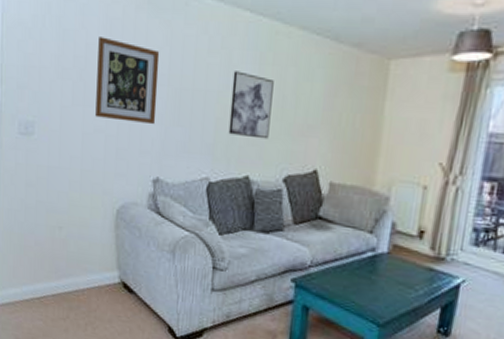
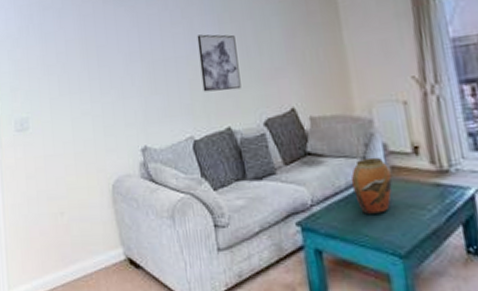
wall art: present [95,37,160,125] -> none [75,31,136,102]
vase: none [352,232,392,286] -> present [351,157,392,216]

